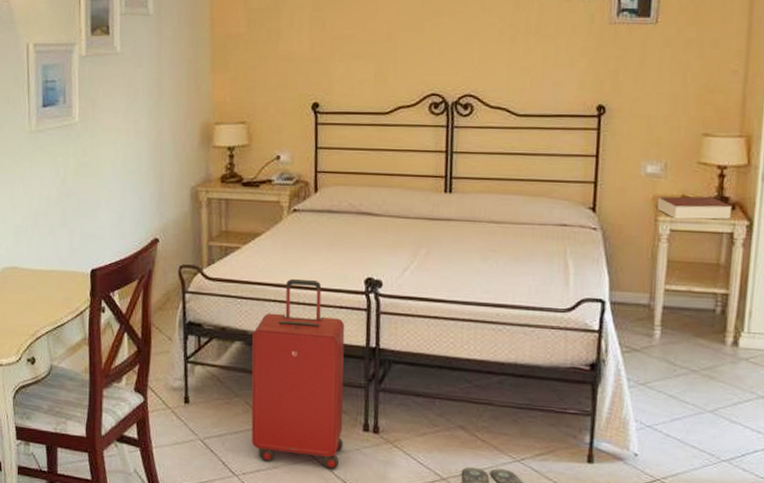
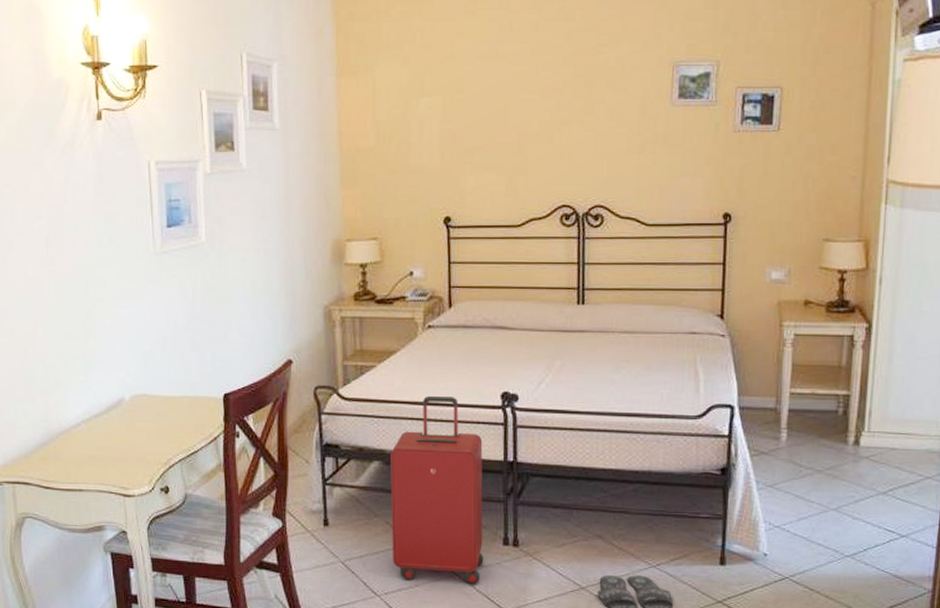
book: present [656,196,733,220] -> none [781,300,852,324]

